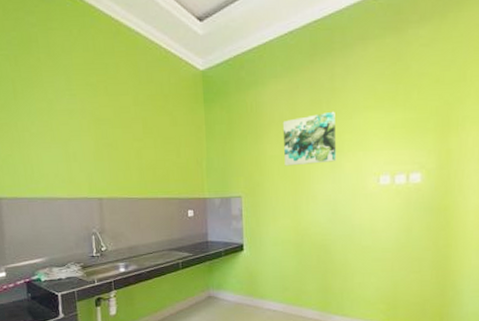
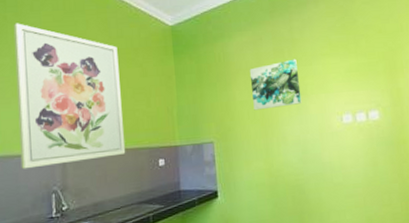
wall art: none [47,65,157,211] -> present [13,23,126,169]

